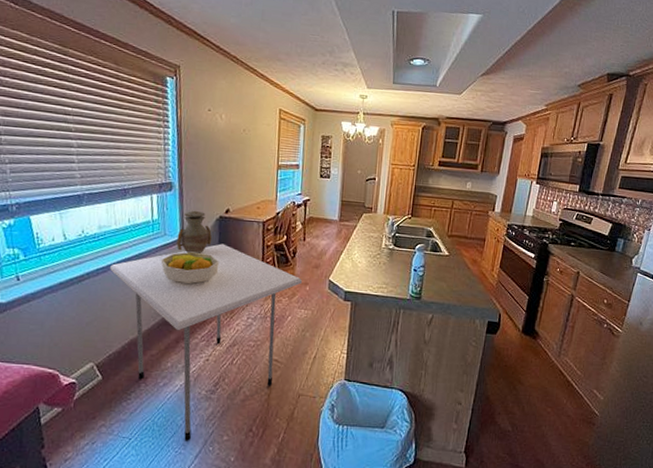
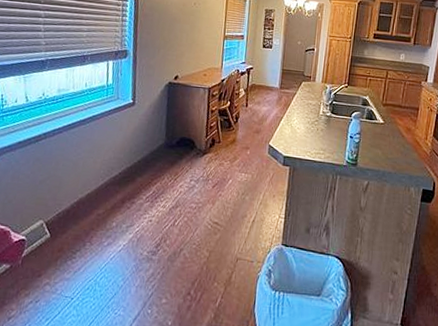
dining table: present [110,243,302,441] -> none [65,108,243,303]
fruit bowl: present [160,251,219,285] -> none [112,115,167,146]
vase: present [176,210,213,254] -> none [128,76,161,117]

